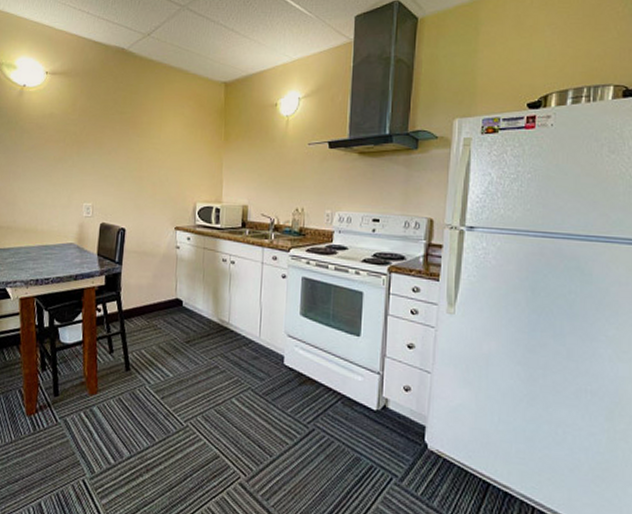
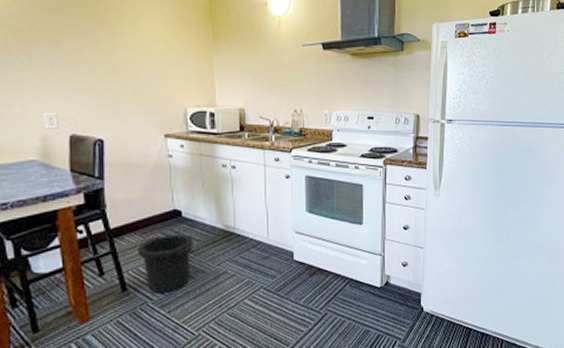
trash can: none [141,322,191,378] -> present [137,234,194,293]

